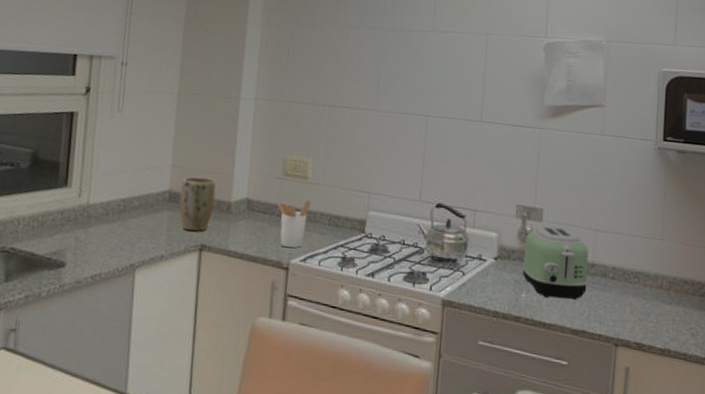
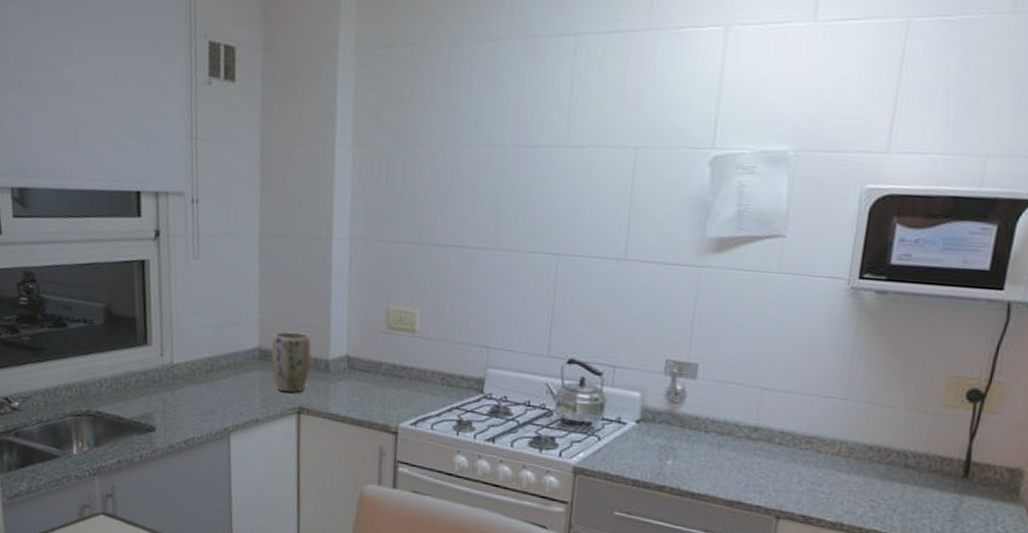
utensil holder: present [277,201,312,248] -> none [381,357,421,411]
toaster: present [521,225,589,301] -> none [668,383,752,468]

